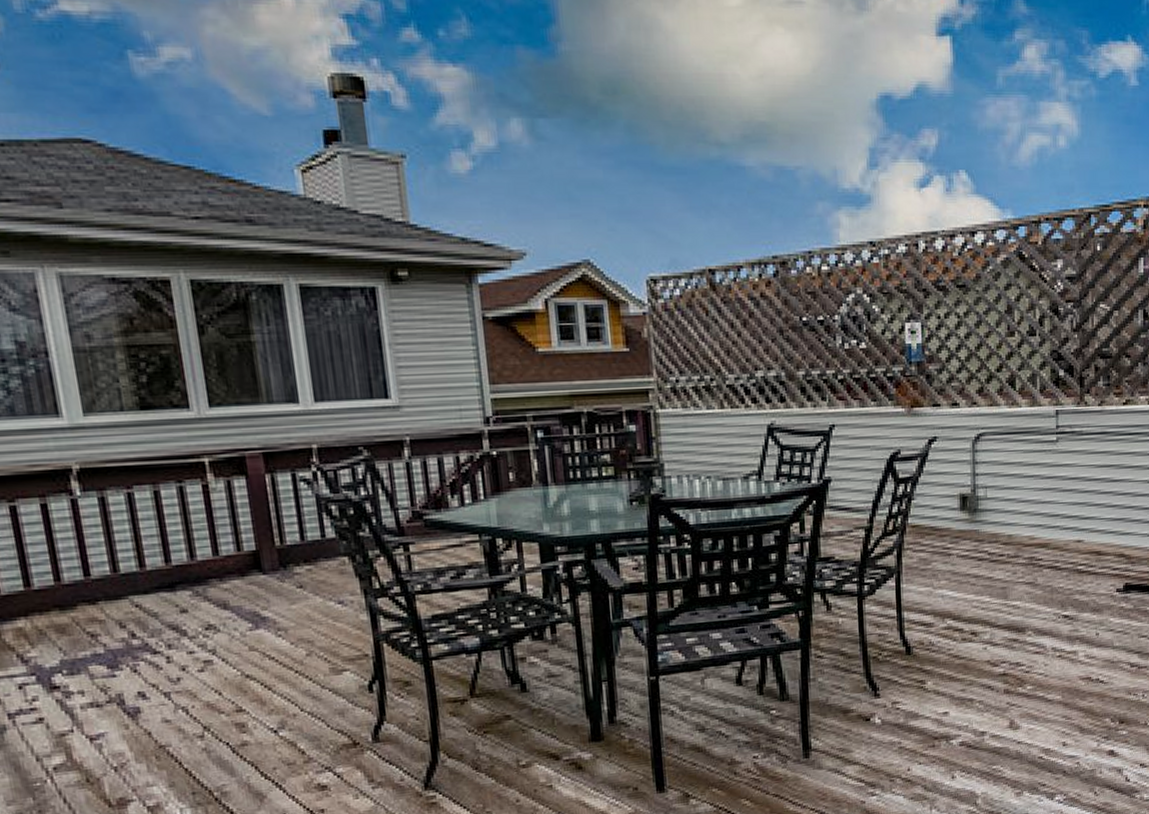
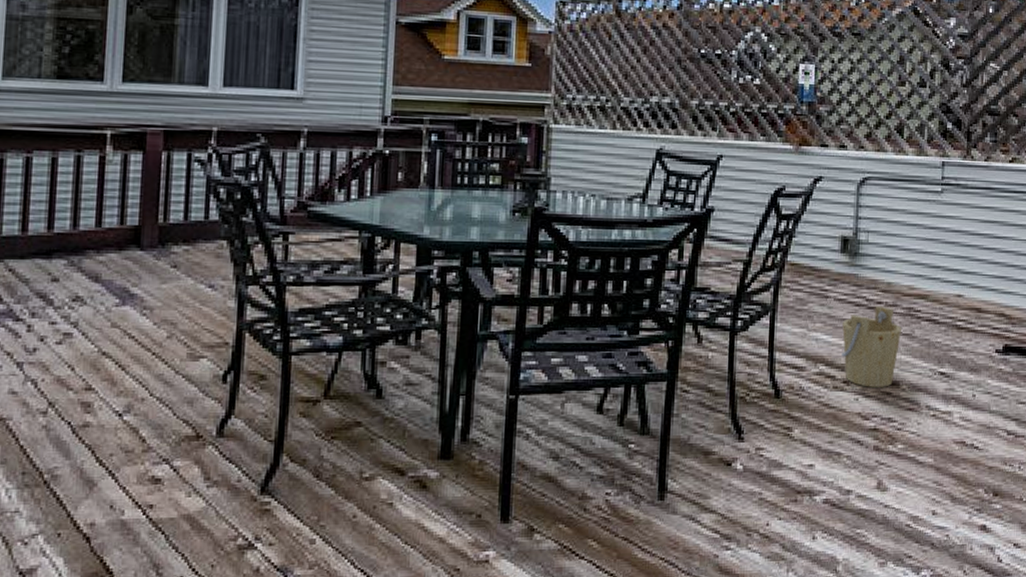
bucket: none [967,558,1024,636] -> present [841,306,901,387]

